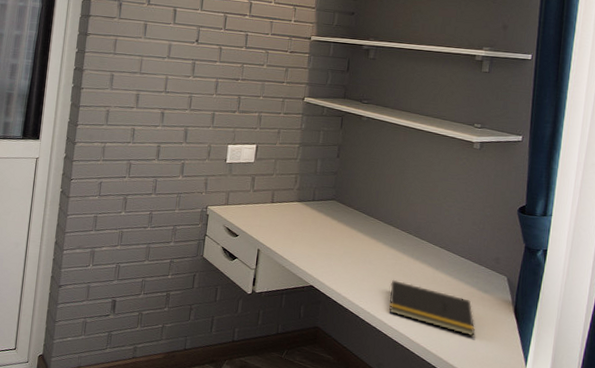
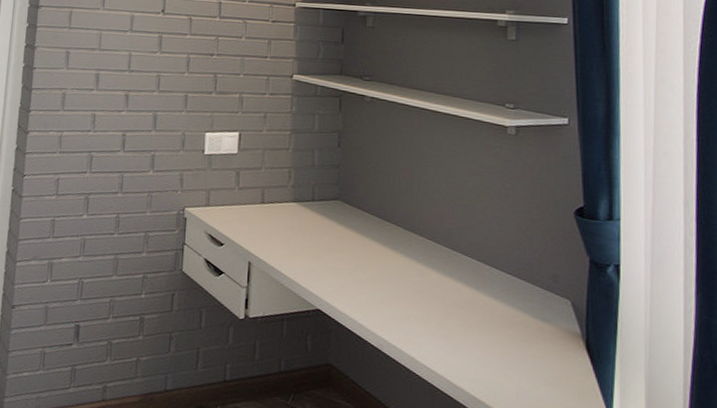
notepad: present [389,279,476,336] -> none [418,302,537,381]

